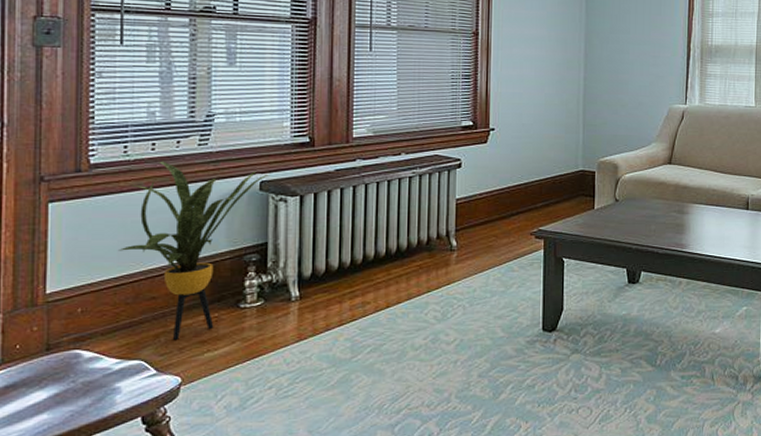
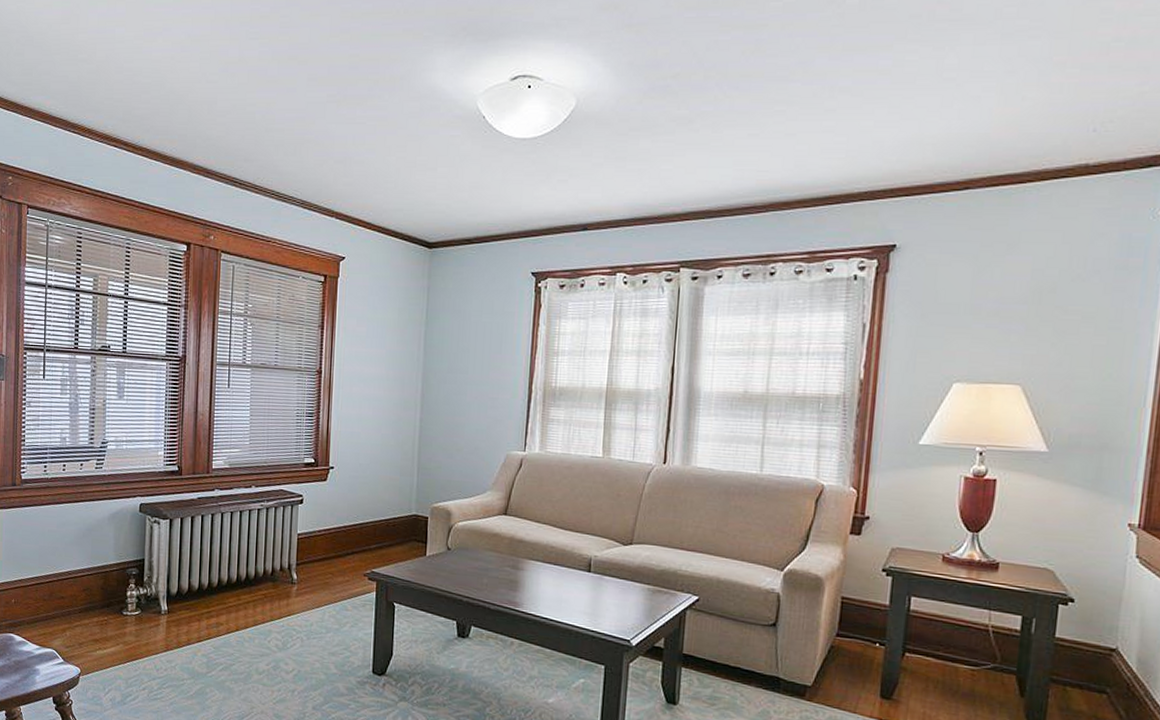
house plant: present [117,159,272,340] -> none [39,479,149,636]

